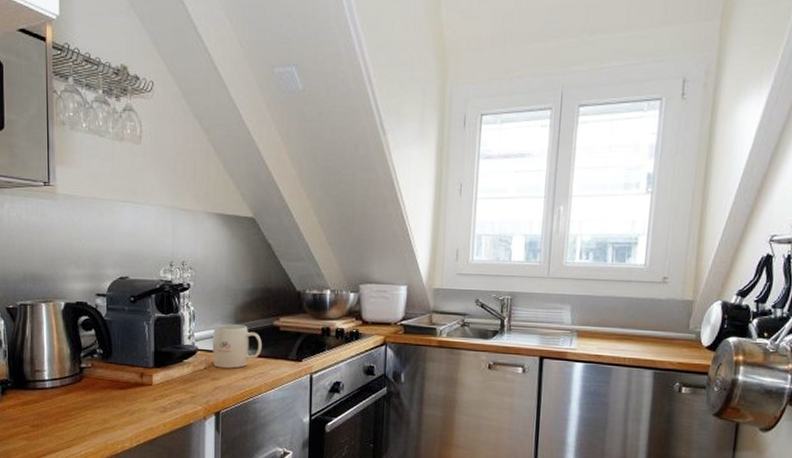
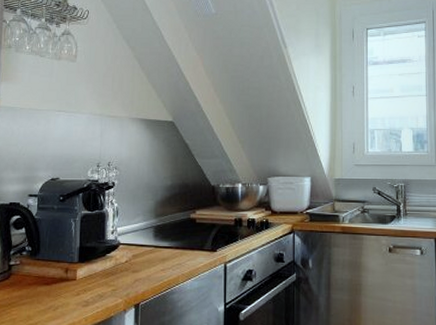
mug: present [212,324,262,369] -> none [133,218,180,261]

